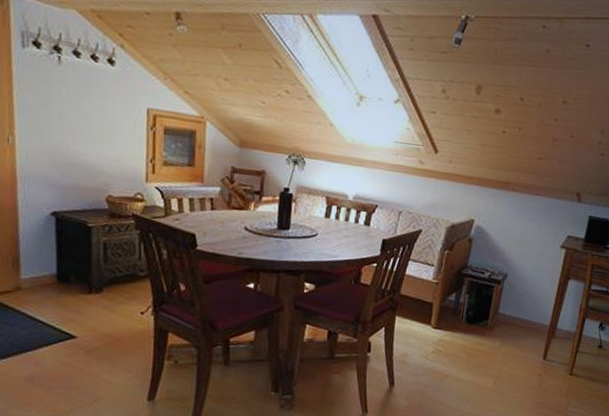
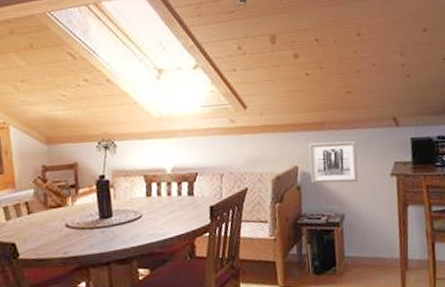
wall art: none [483,200,536,247] -> present [308,140,358,184]

